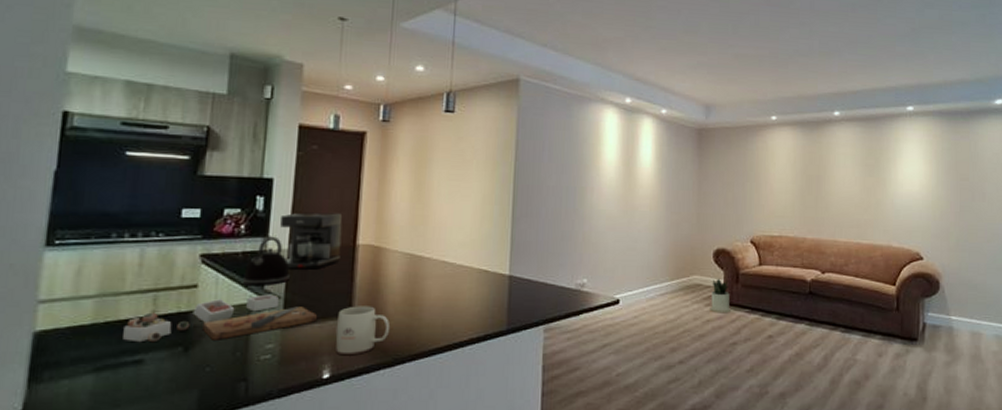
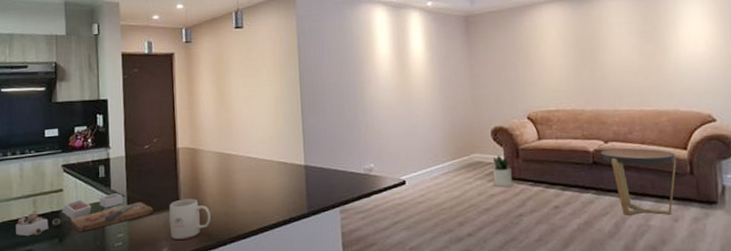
kettle: present [243,236,290,287] -> none [95,146,129,188]
coffee maker: present [280,212,342,270] -> none [117,123,166,172]
side table: none [817,280,886,350] -> present [600,148,677,215]

